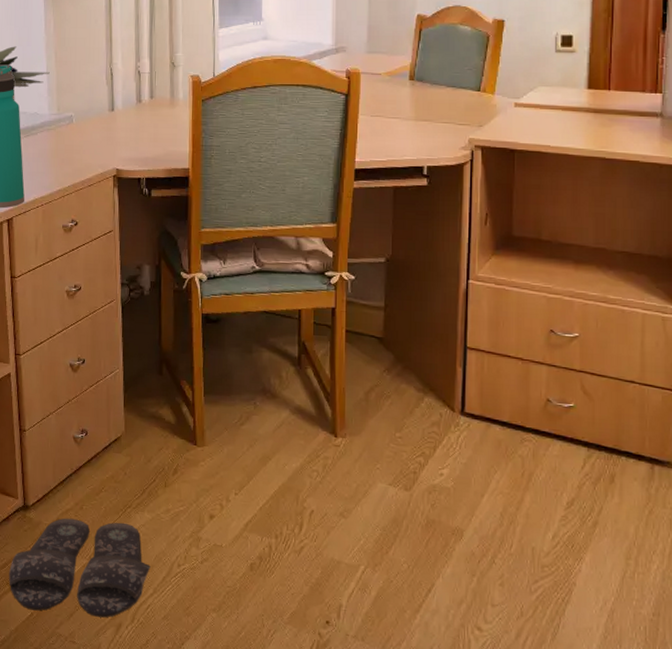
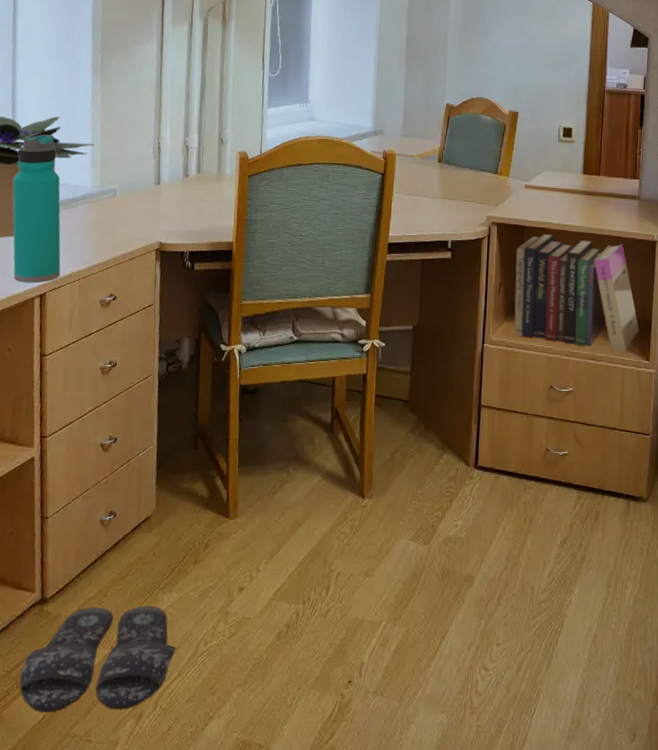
books: none [504,158,665,295] -> present [514,233,640,353]

